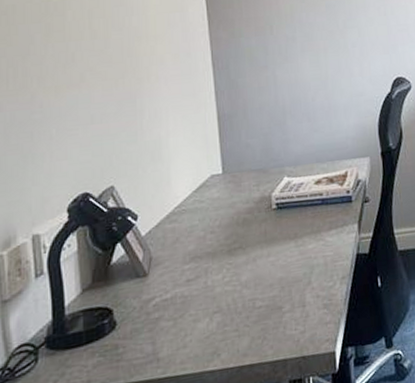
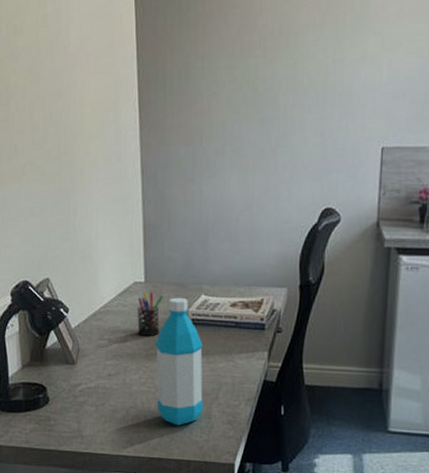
pen holder: none [216,182,244,231] -> present [137,291,164,336]
water bottle: none [239,183,297,323] -> present [156,297,204,426]

